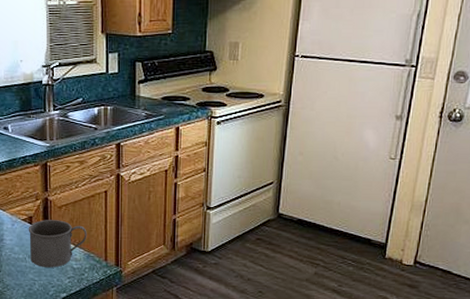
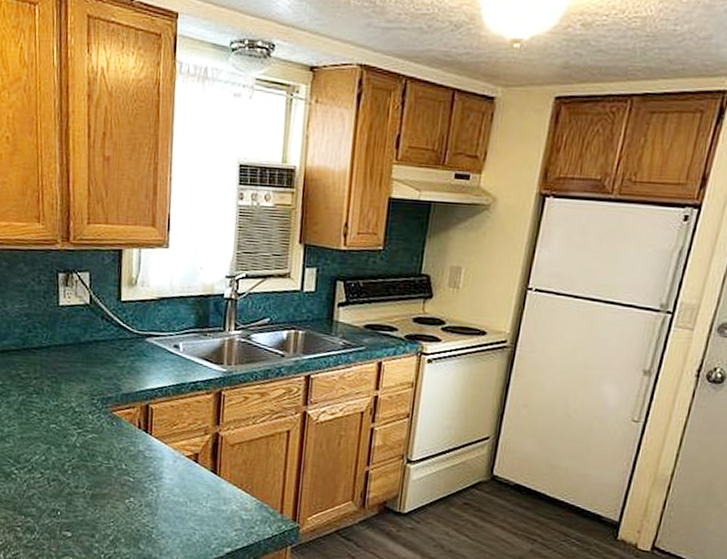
mug: present [28,220,87,268] -> none [192,458,262,517]

